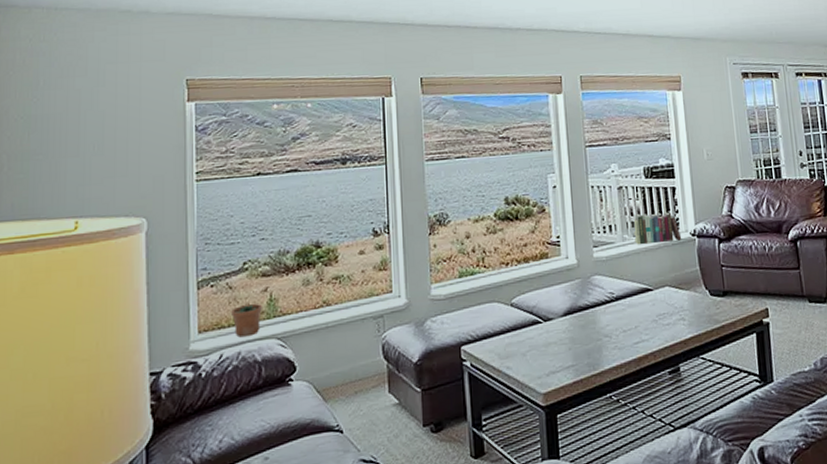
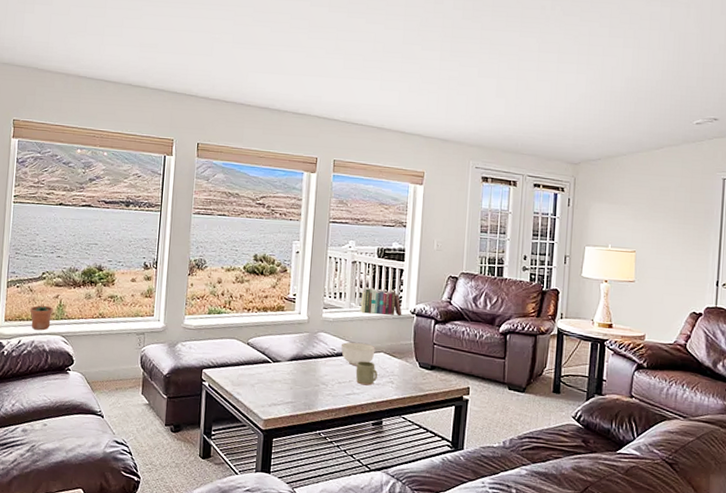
bowl: none [619,279,659,308] -> present [340,342,376,366]
mug: none [640,299,666,329] -> present [355,361,378,386]

